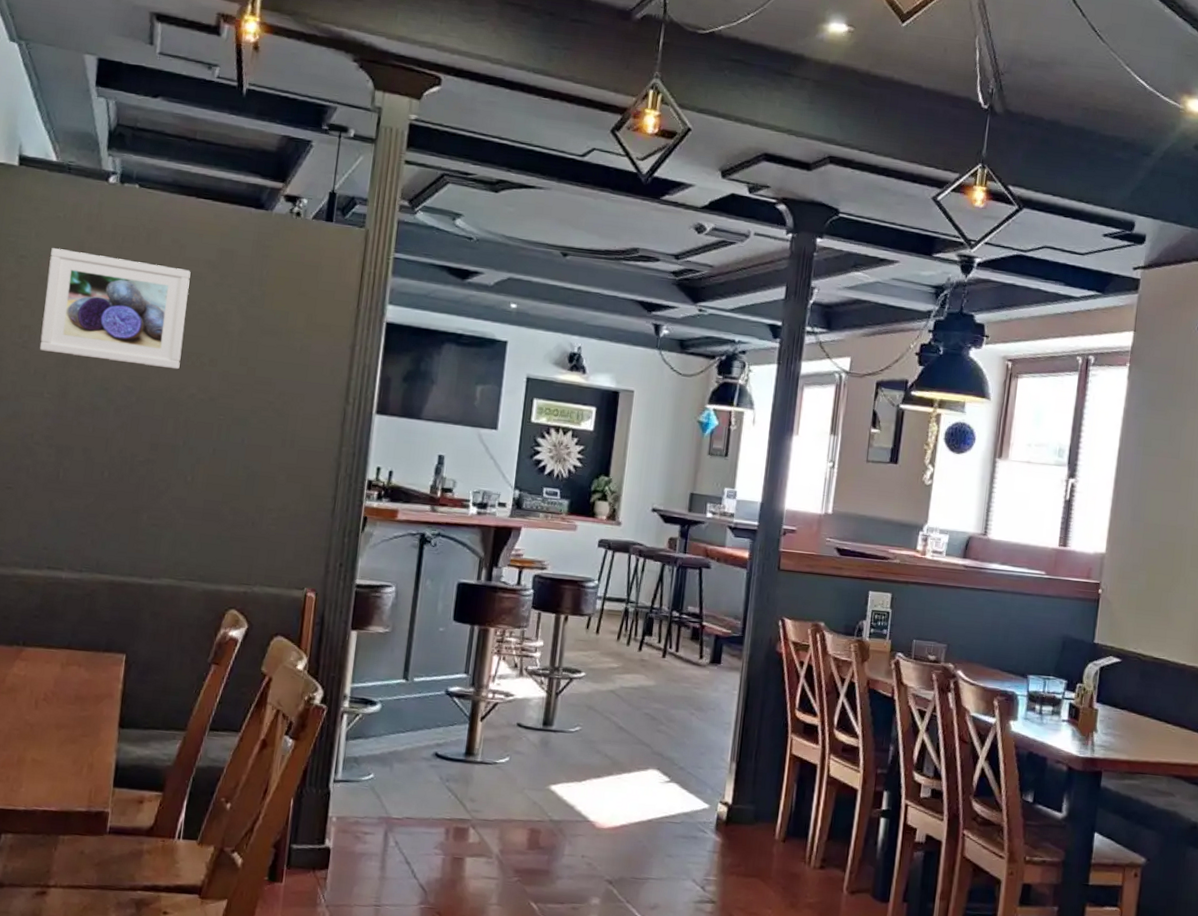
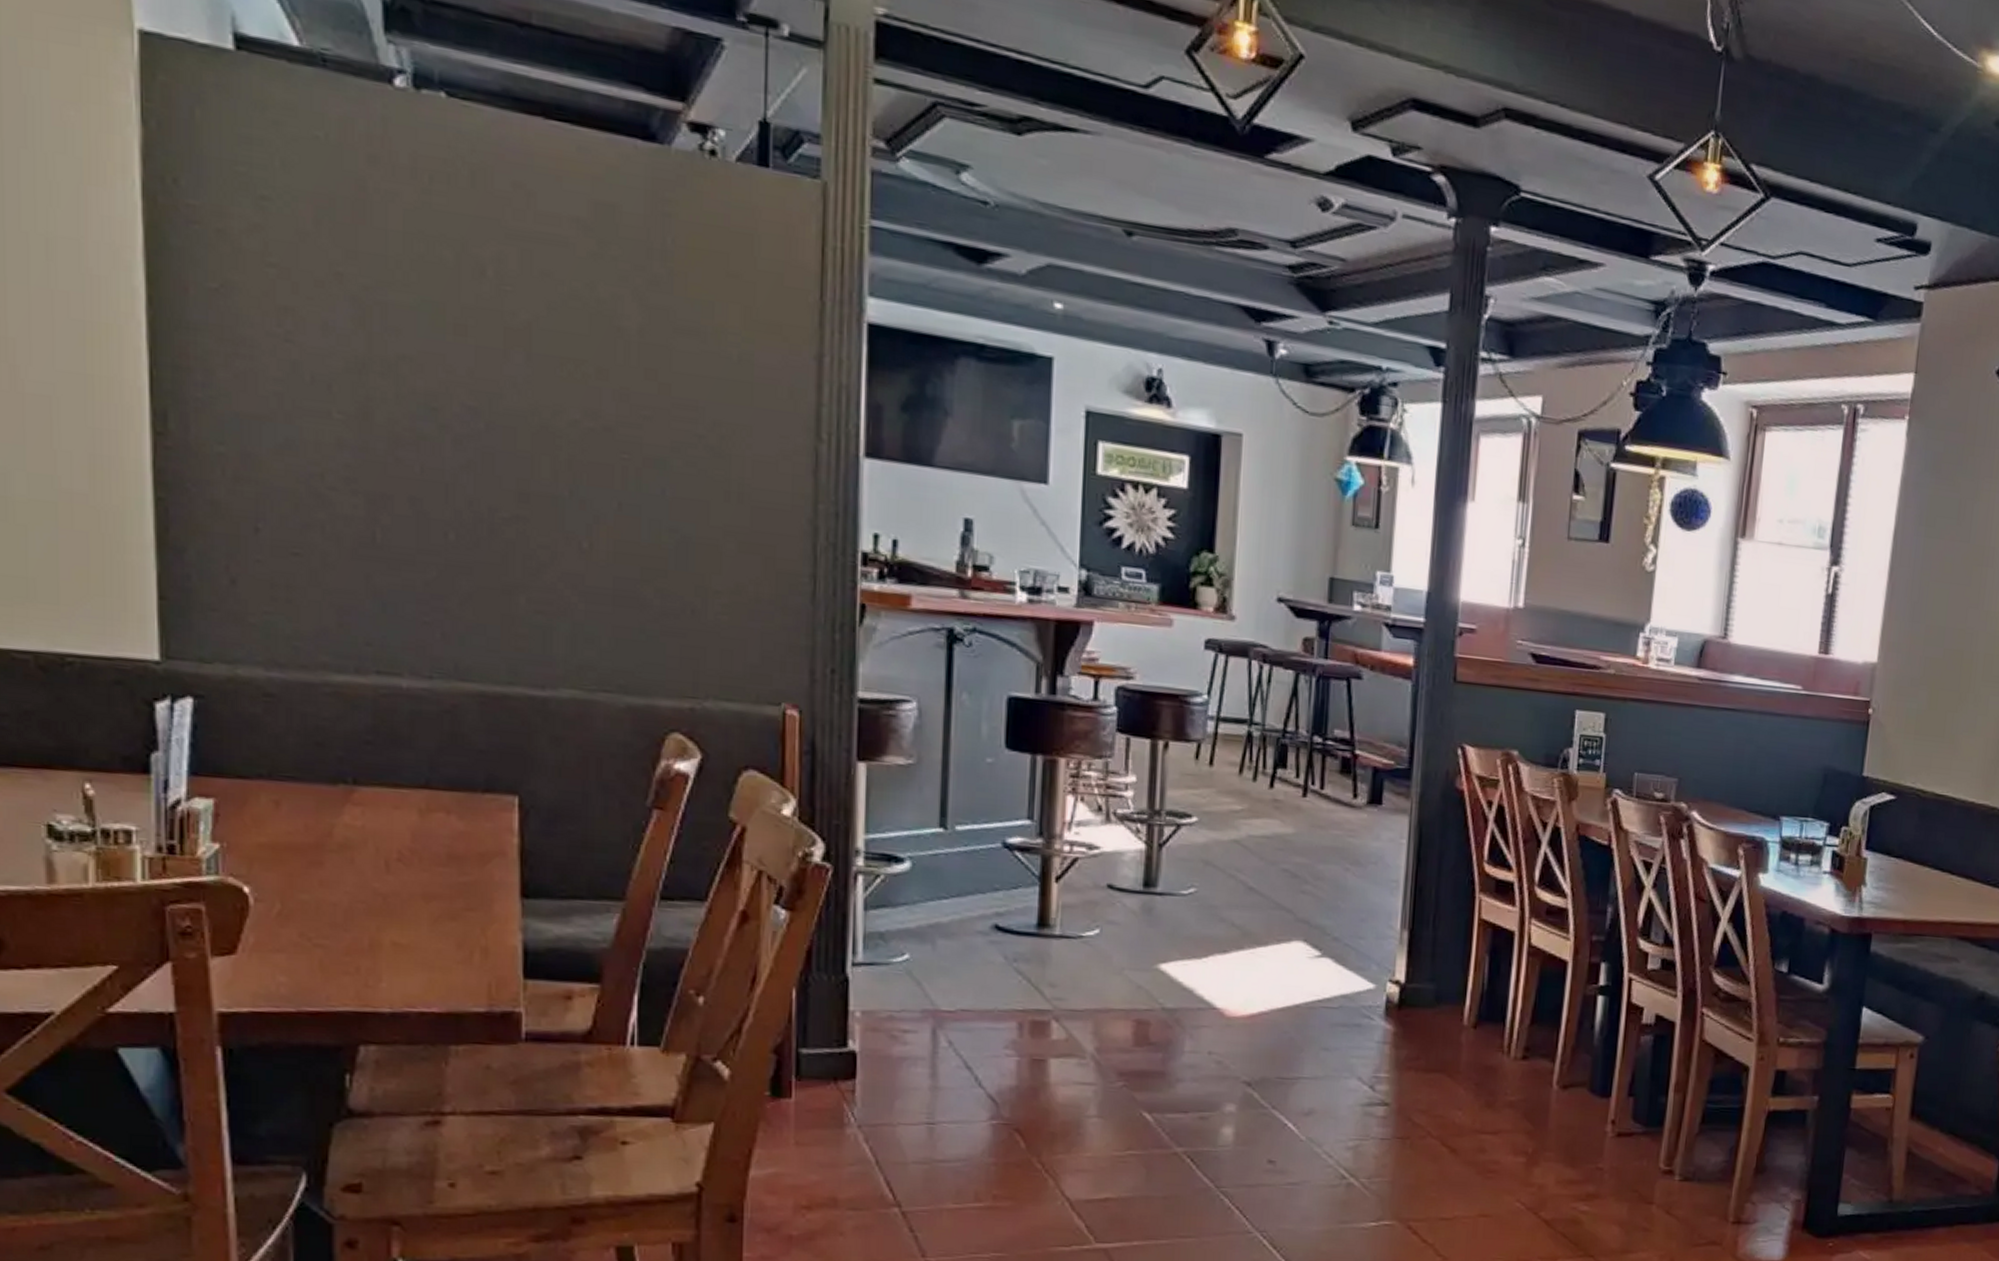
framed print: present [39,248,191,370] -> none [312,186,550,383]

